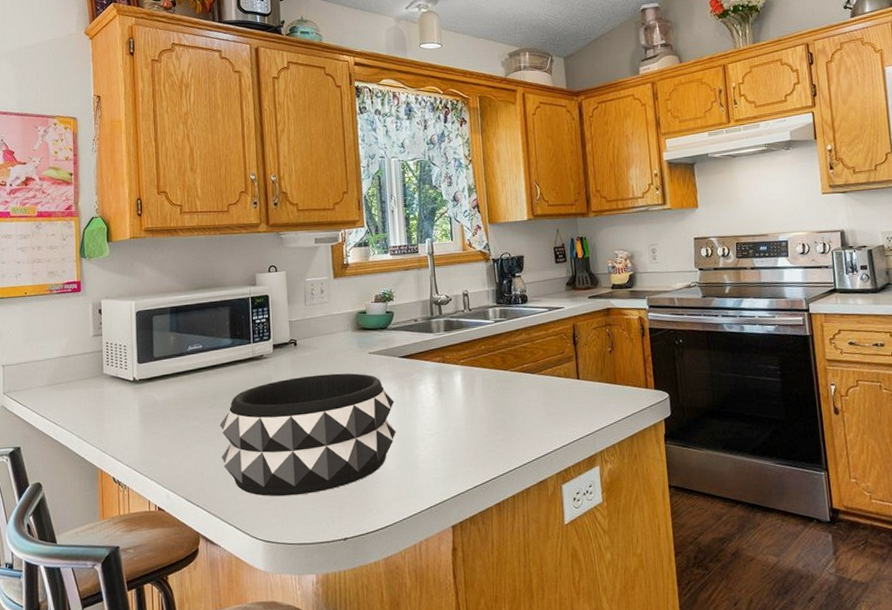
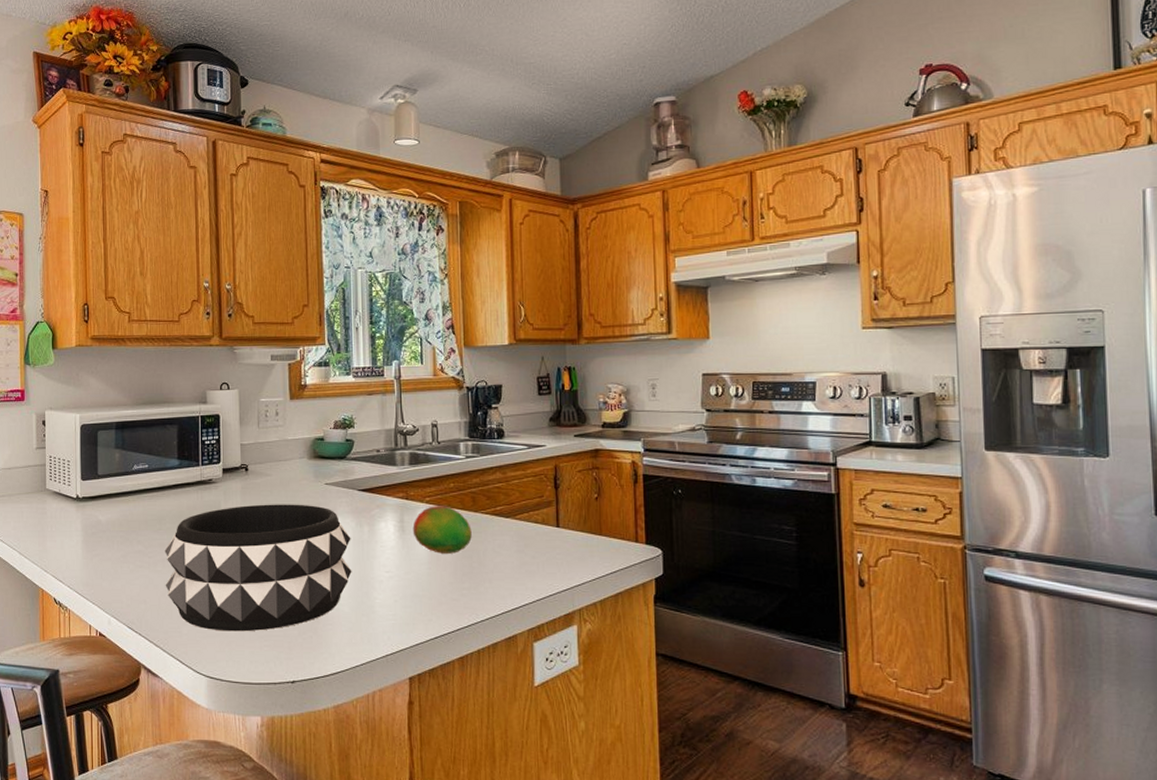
fruit: none [450,365,503,410] -> present [412,504,472,554]

